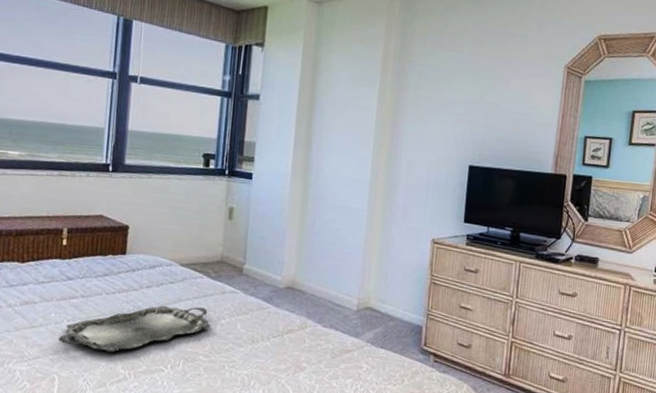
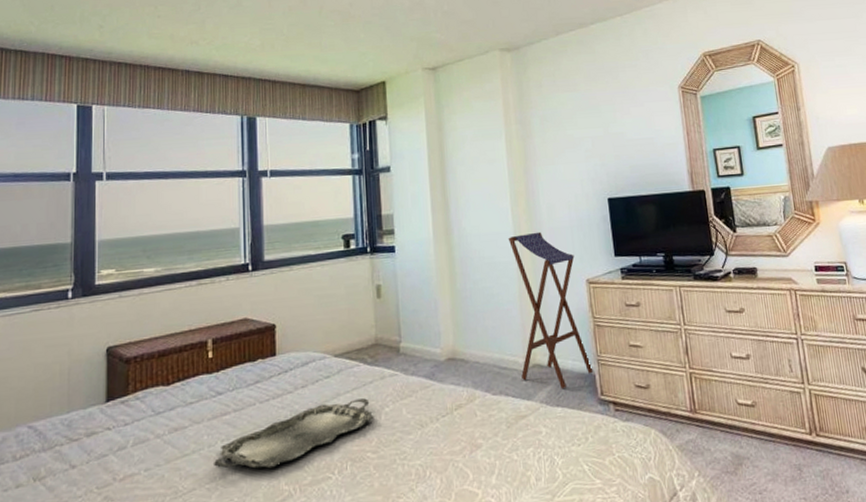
stool: none [353,184,425,333] -> present [508,232,594,388]

